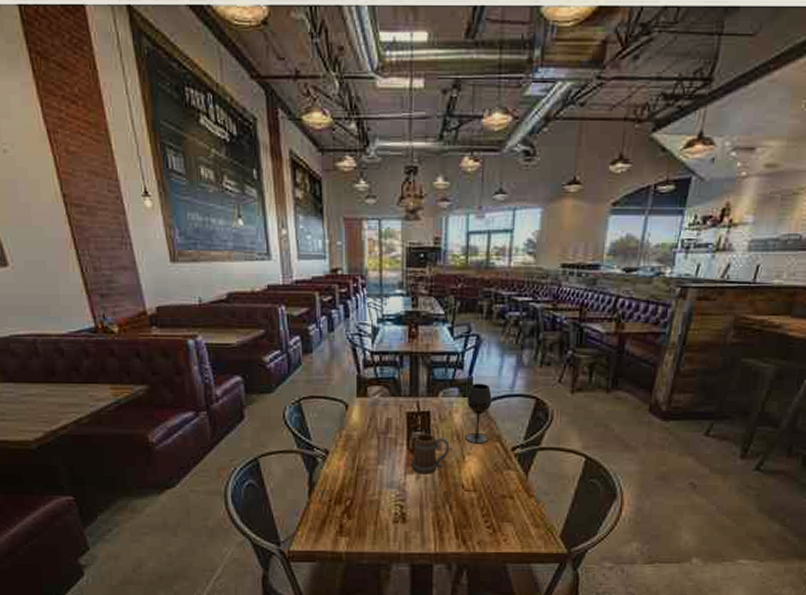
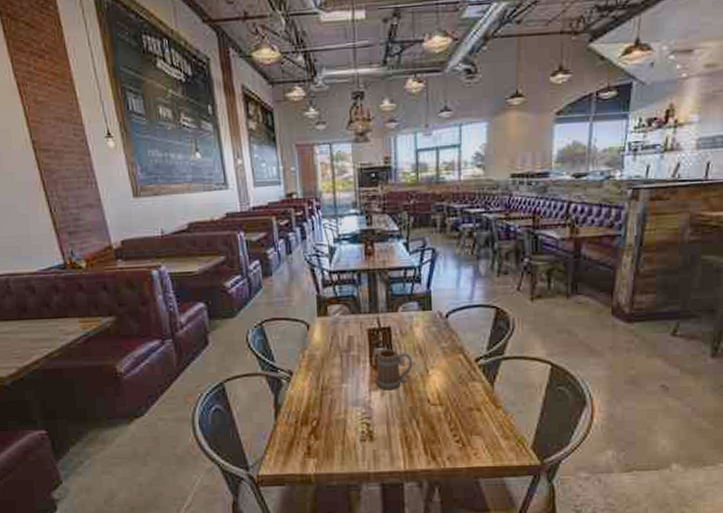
wineglass: present [465,383,492,444] -> none [427,295,452,357]

